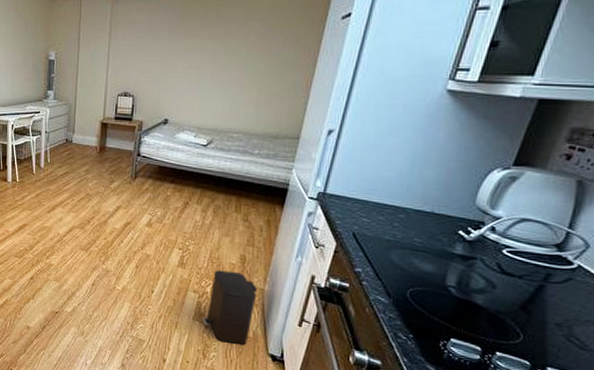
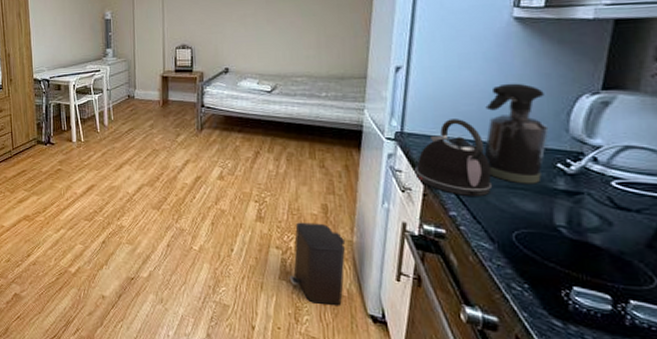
kettle: none [330,183,400,256] -> present [415,119,493,196]
spray bottle: none [395,153,461,248] -> present [483,83,549,184]

